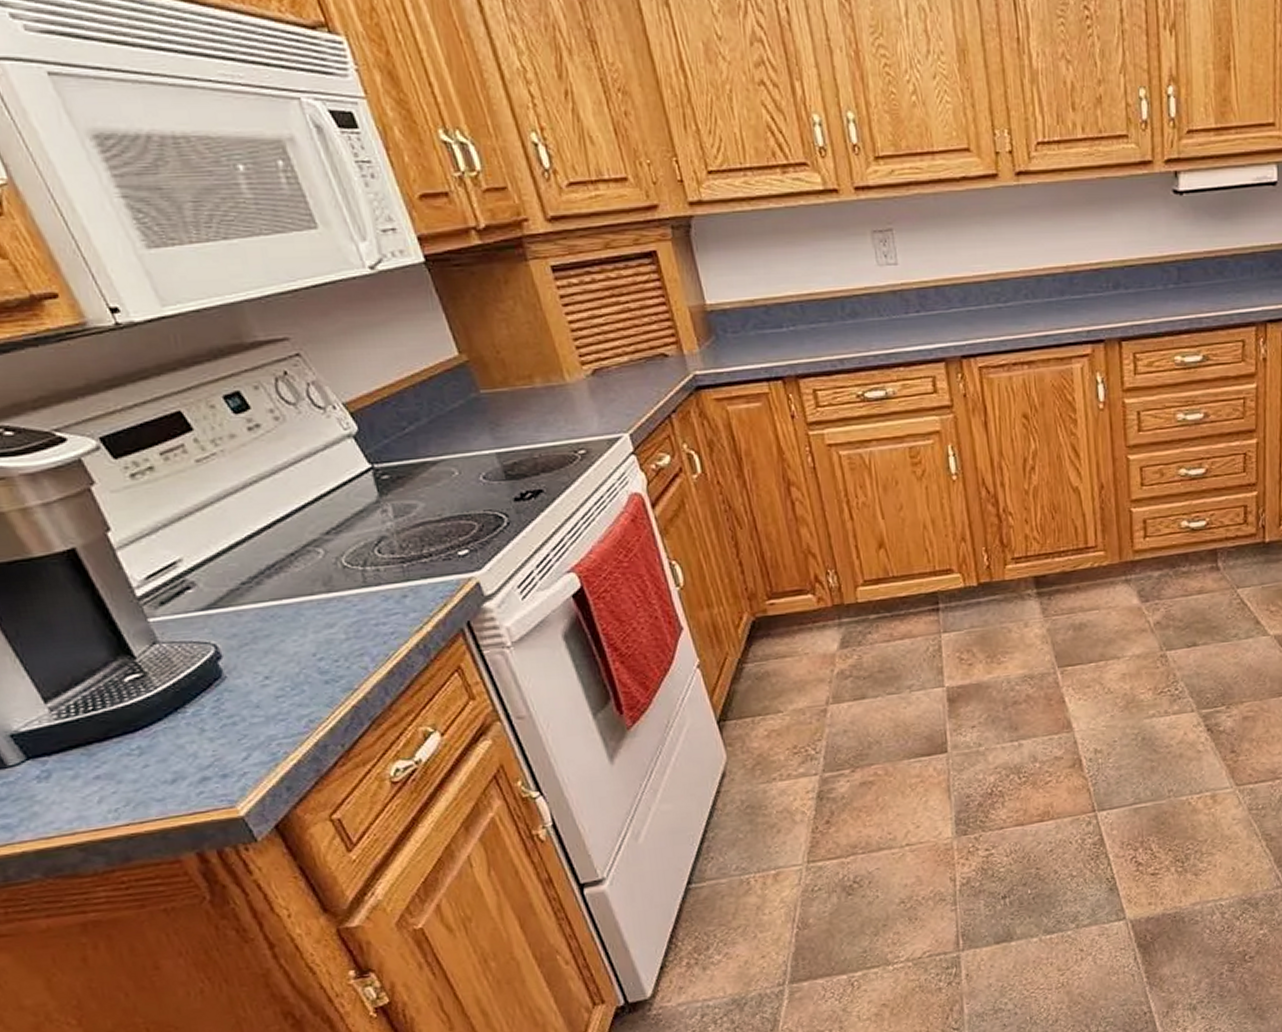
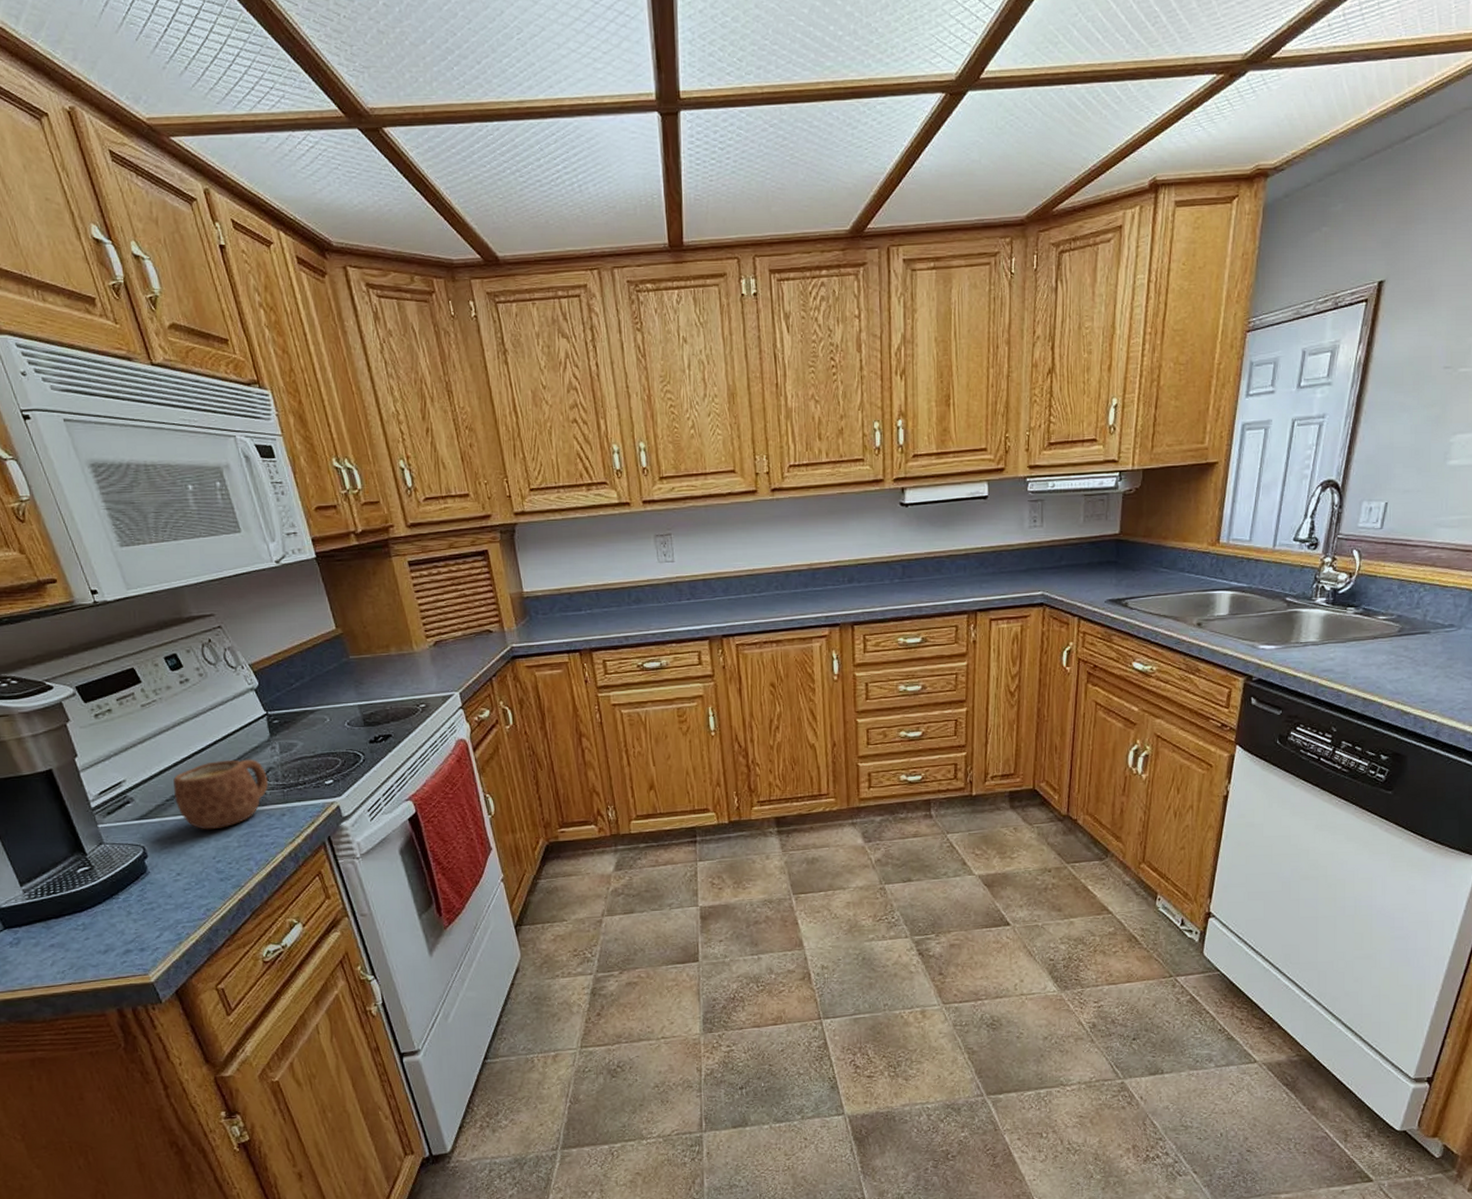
mug: none [249,526,381,620] -> present [173,759,268,830]

